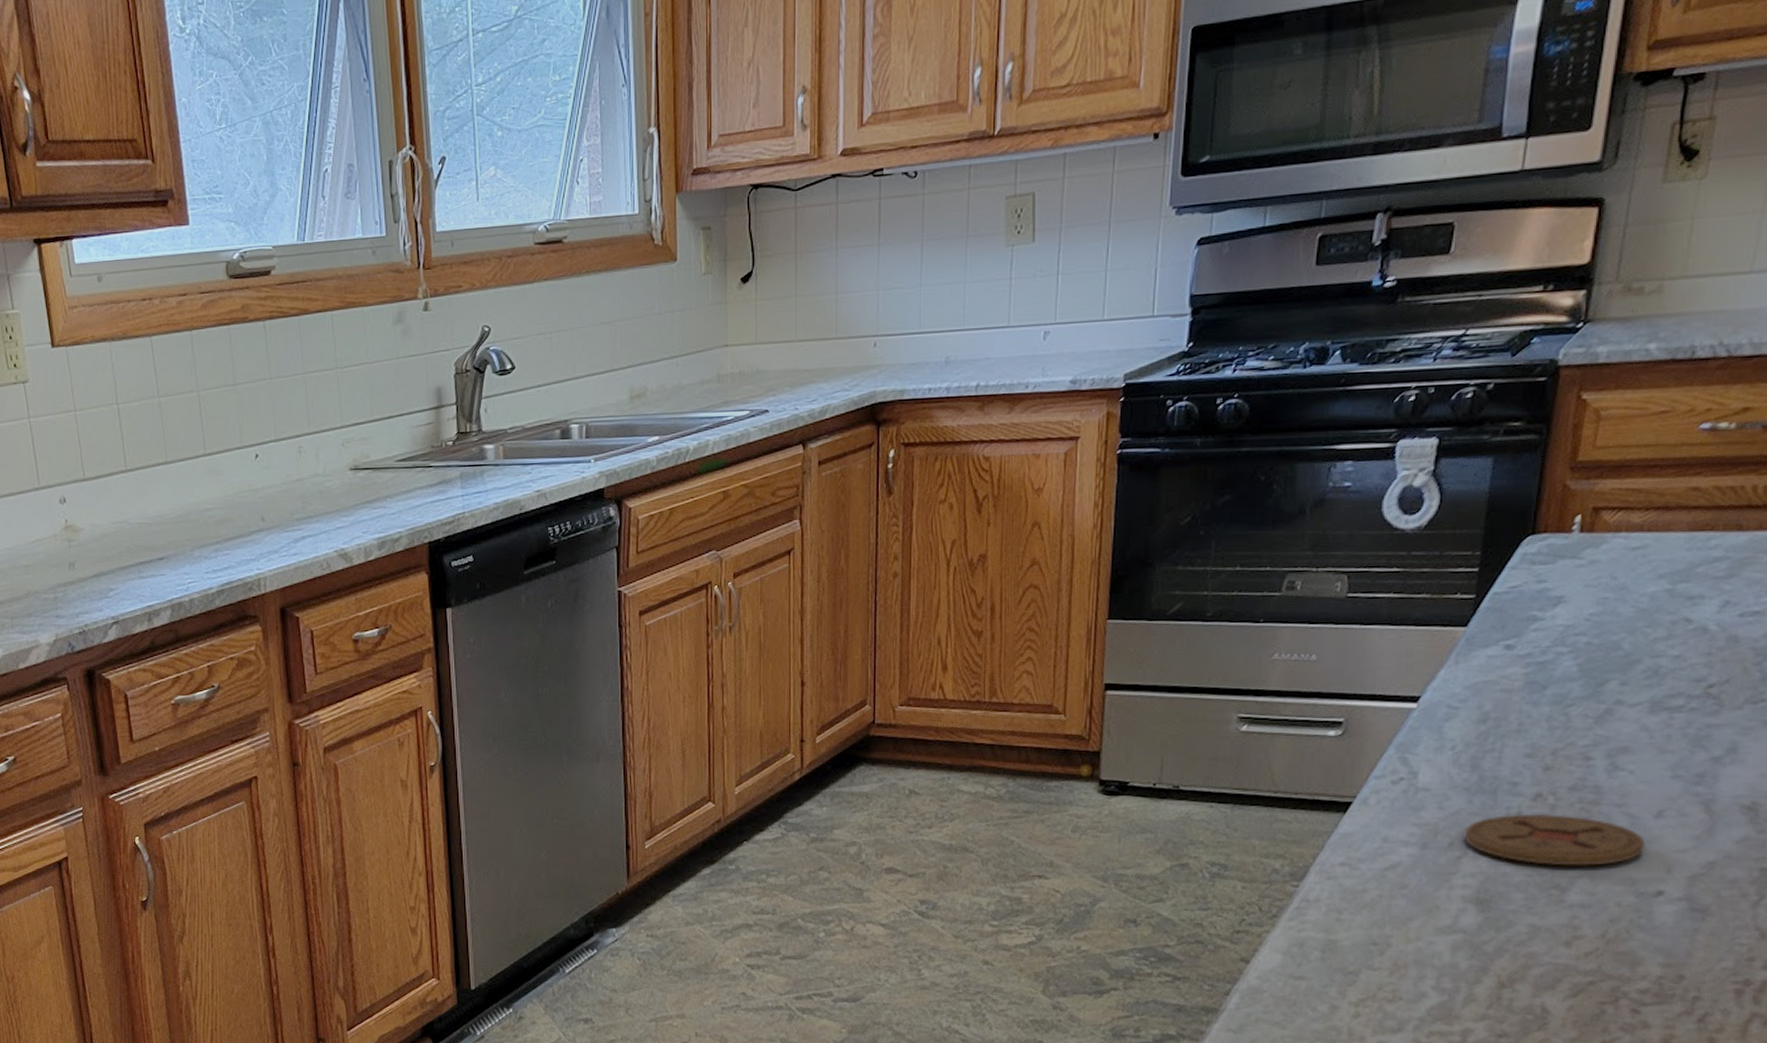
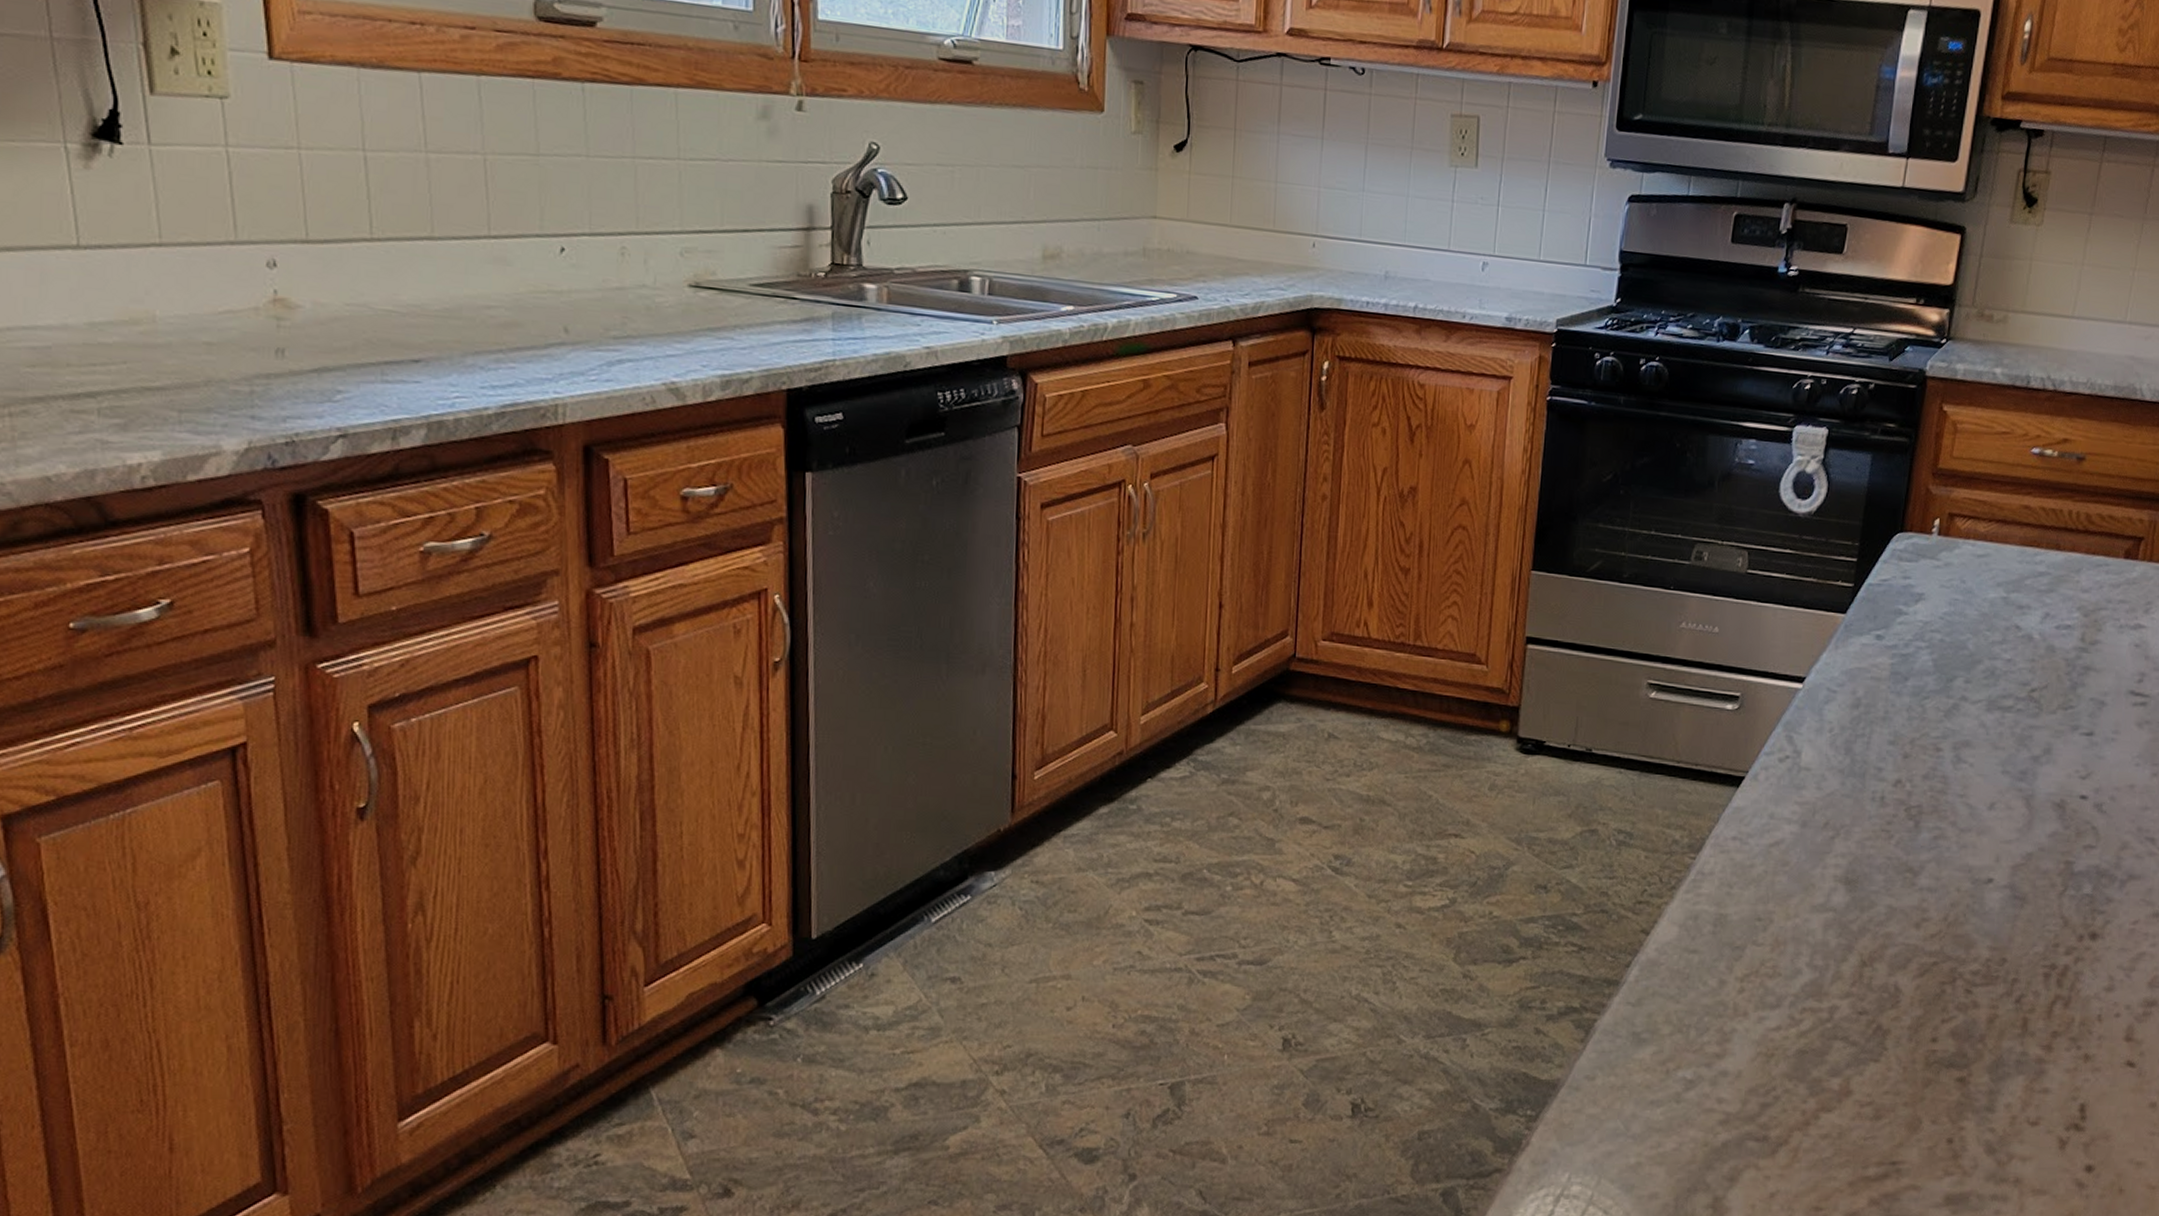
coaster: present [1464,813,1646,866] -> none [1837,798,1981,852]

